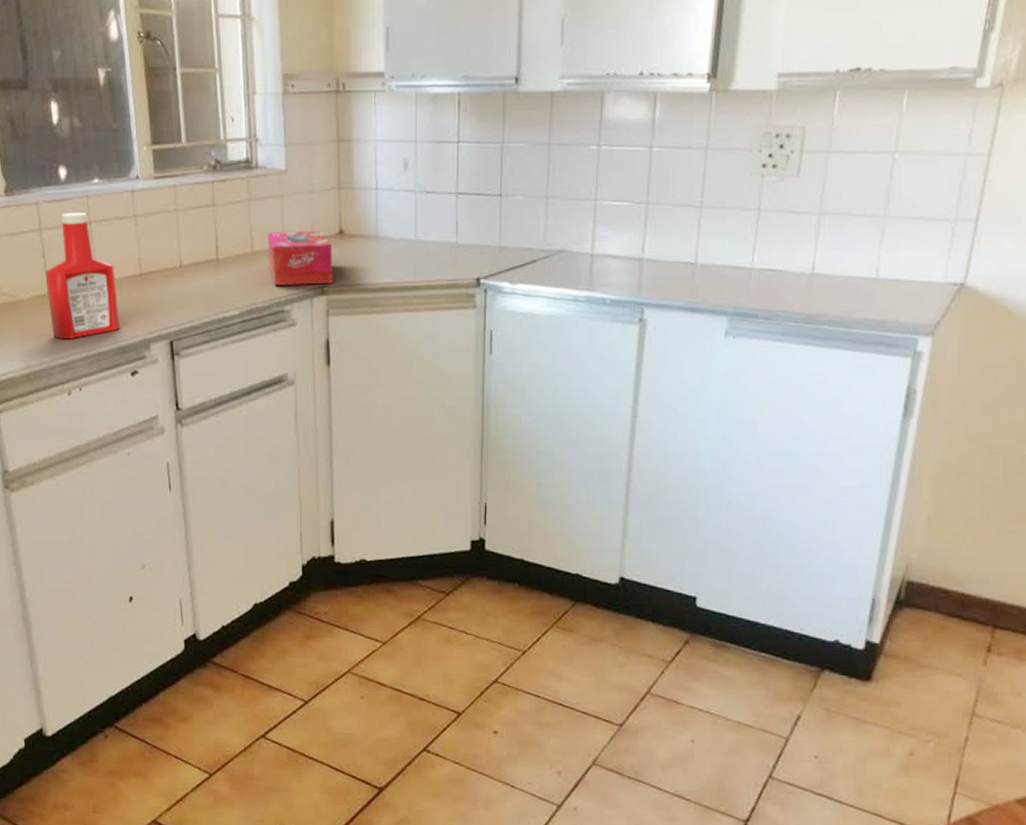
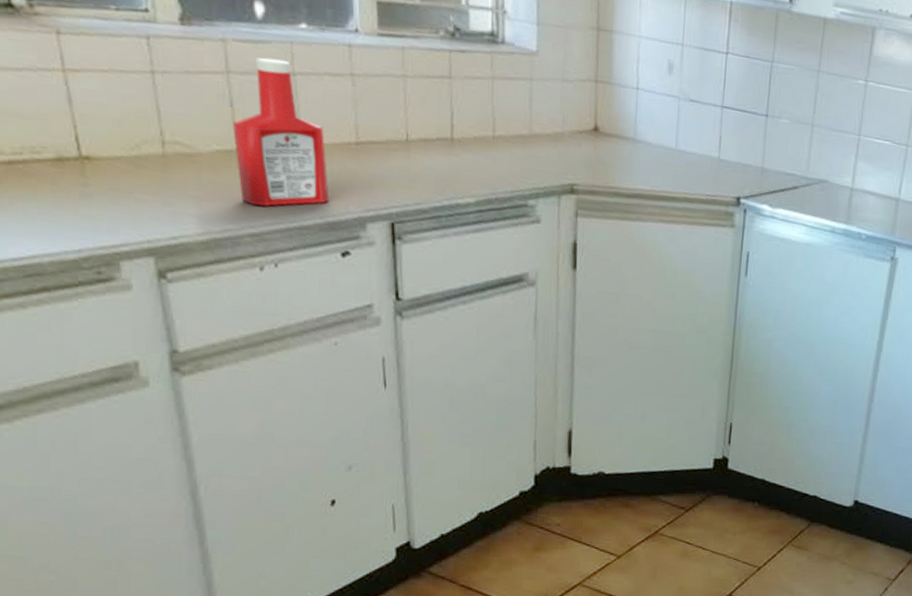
tissue box: present [268,231,333,285] -> none [511,117,585,183]

